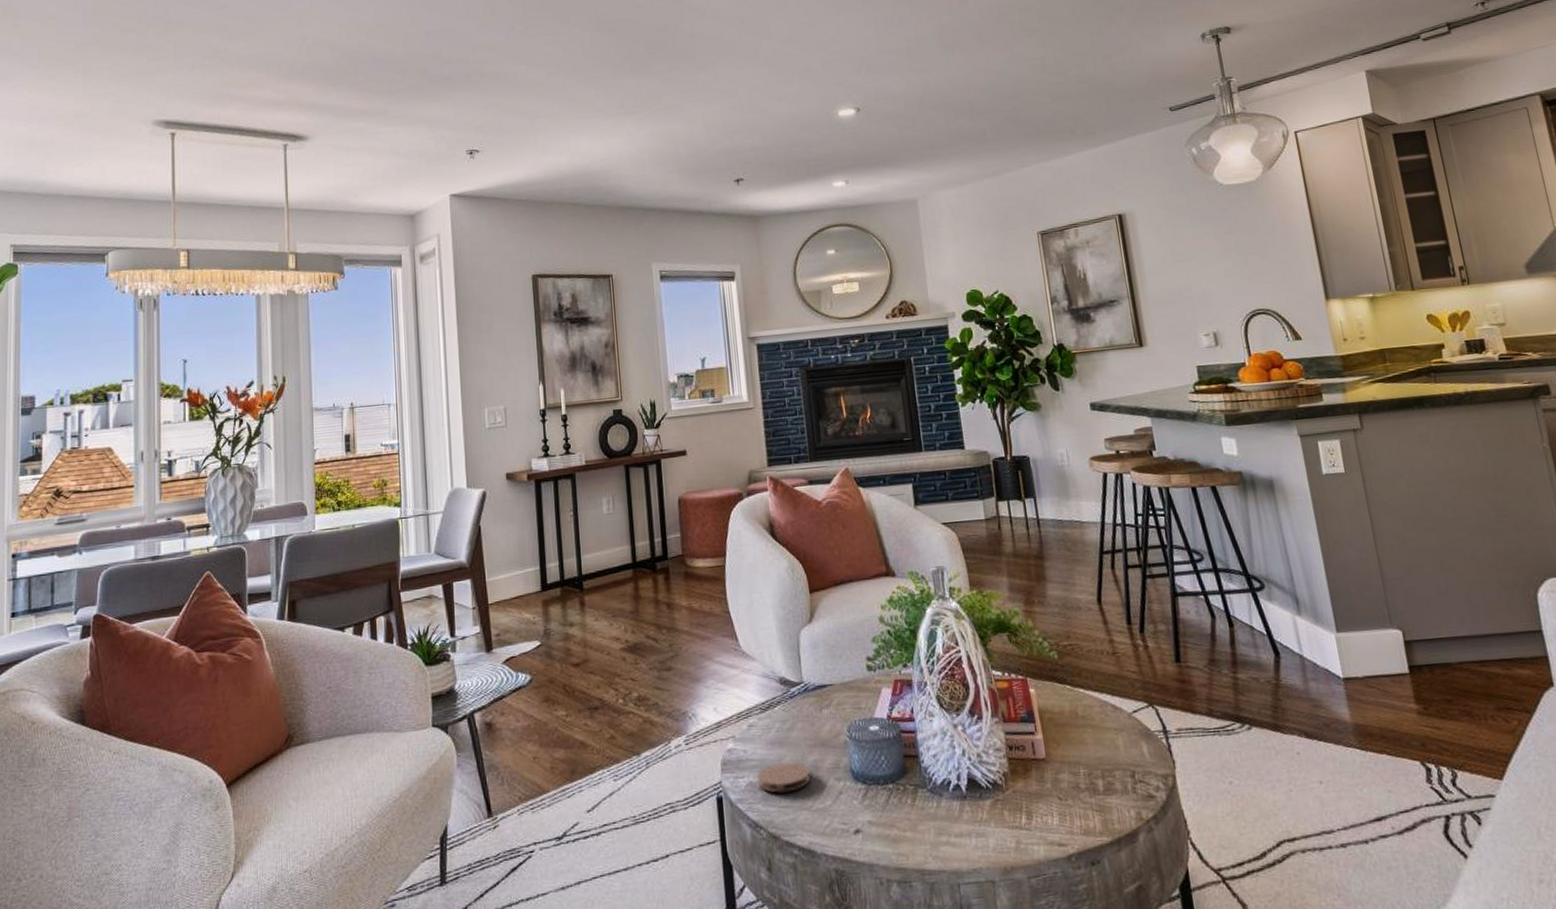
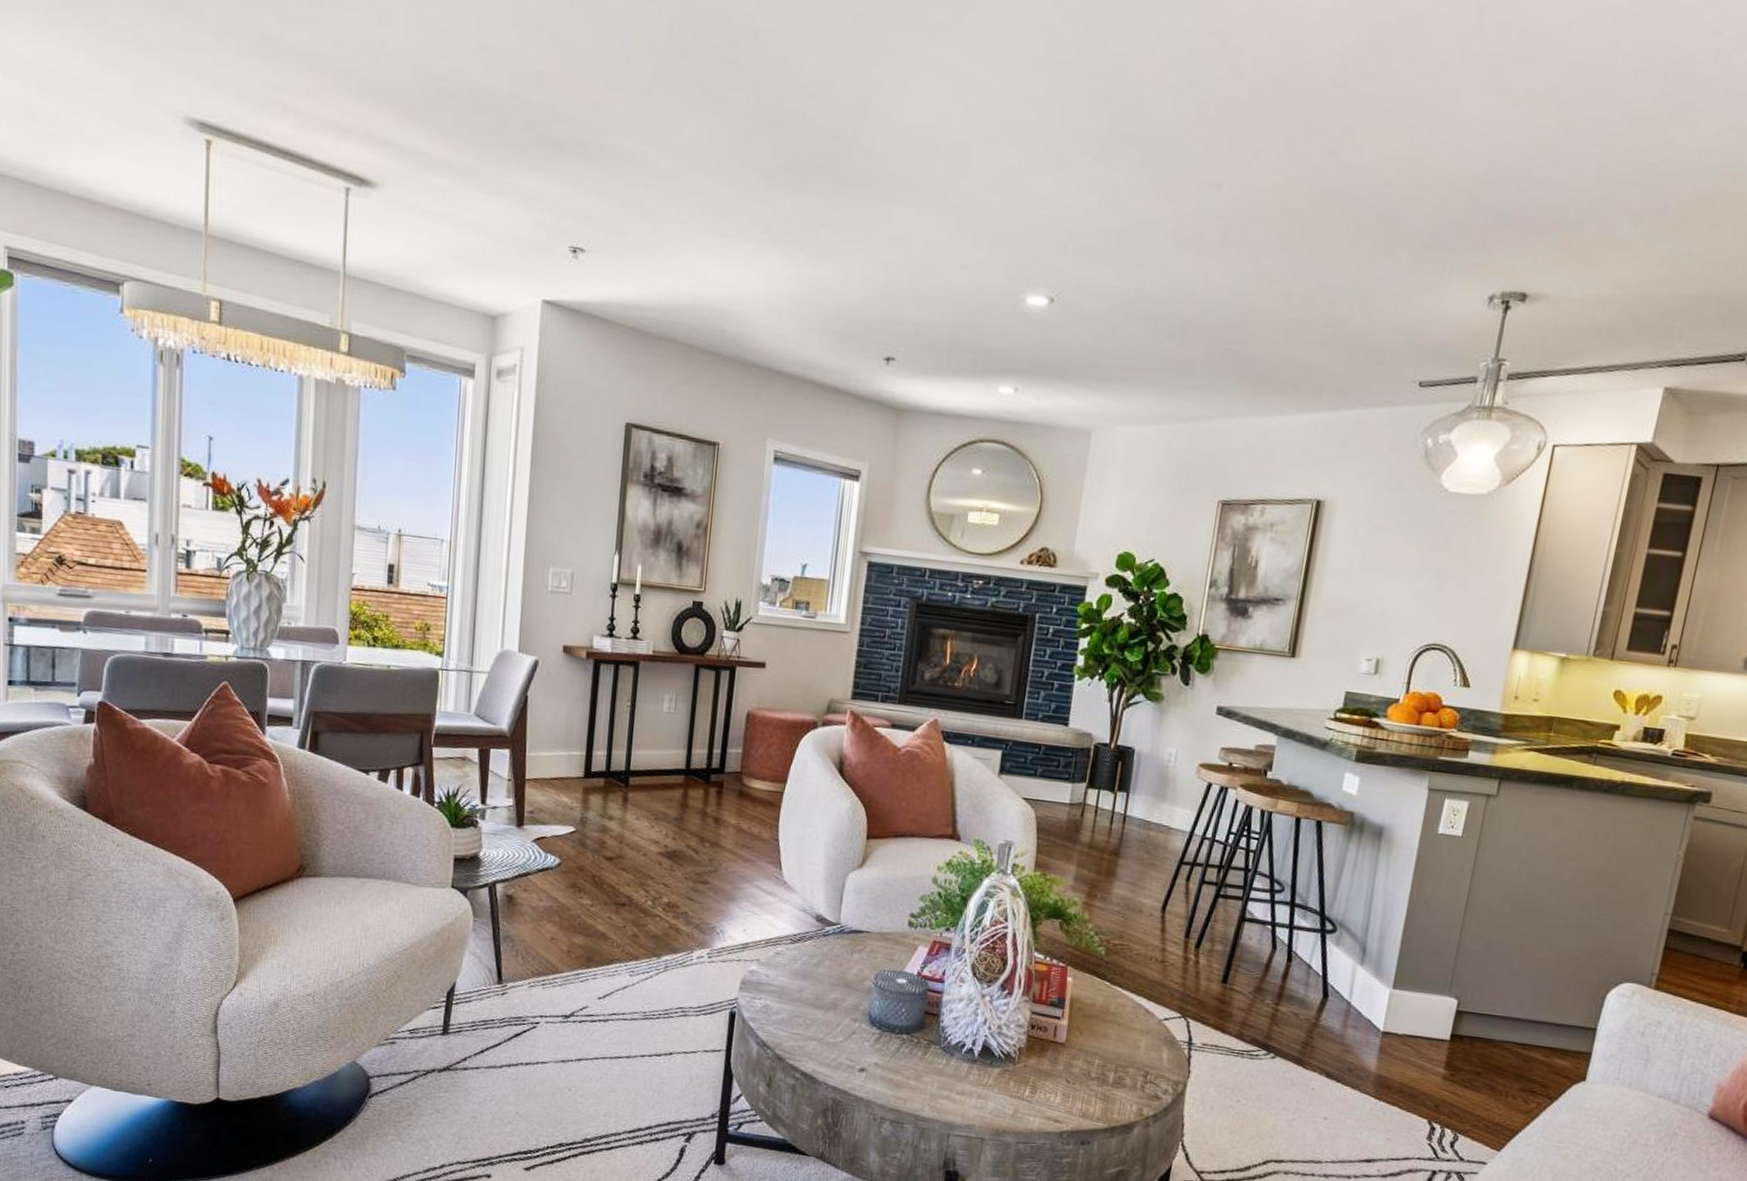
coaster: present [758,762,810,793] -> none [774,993,828,1022]

